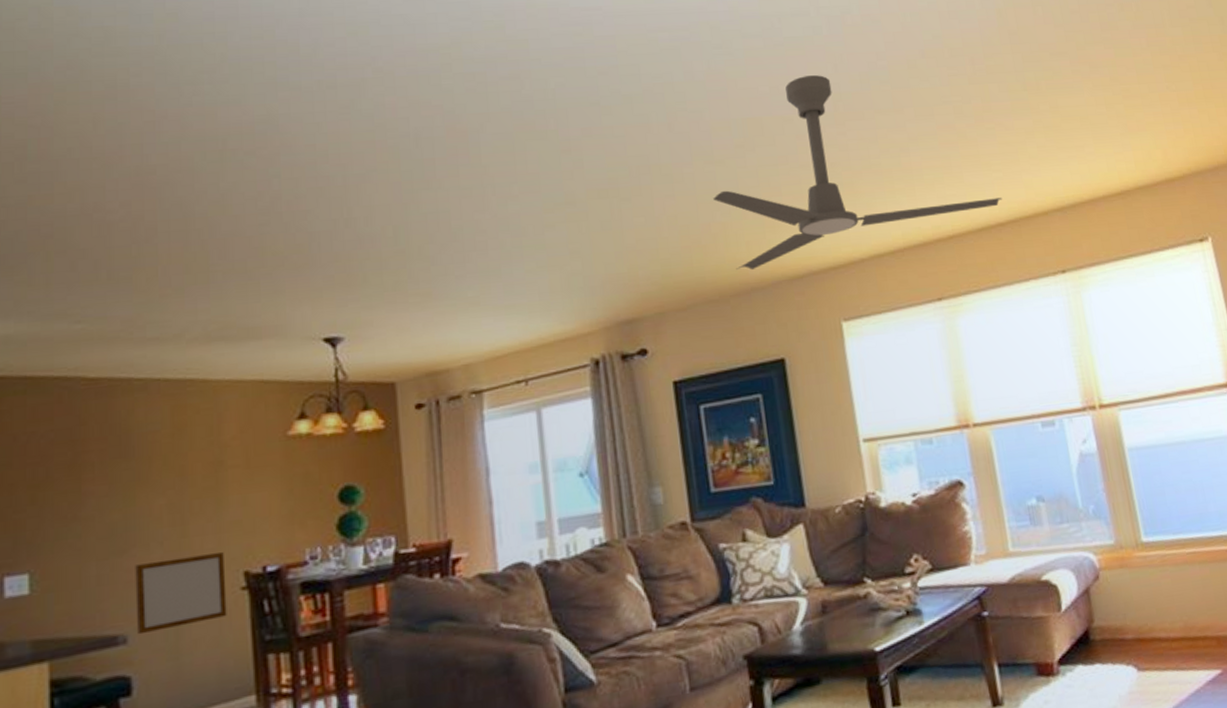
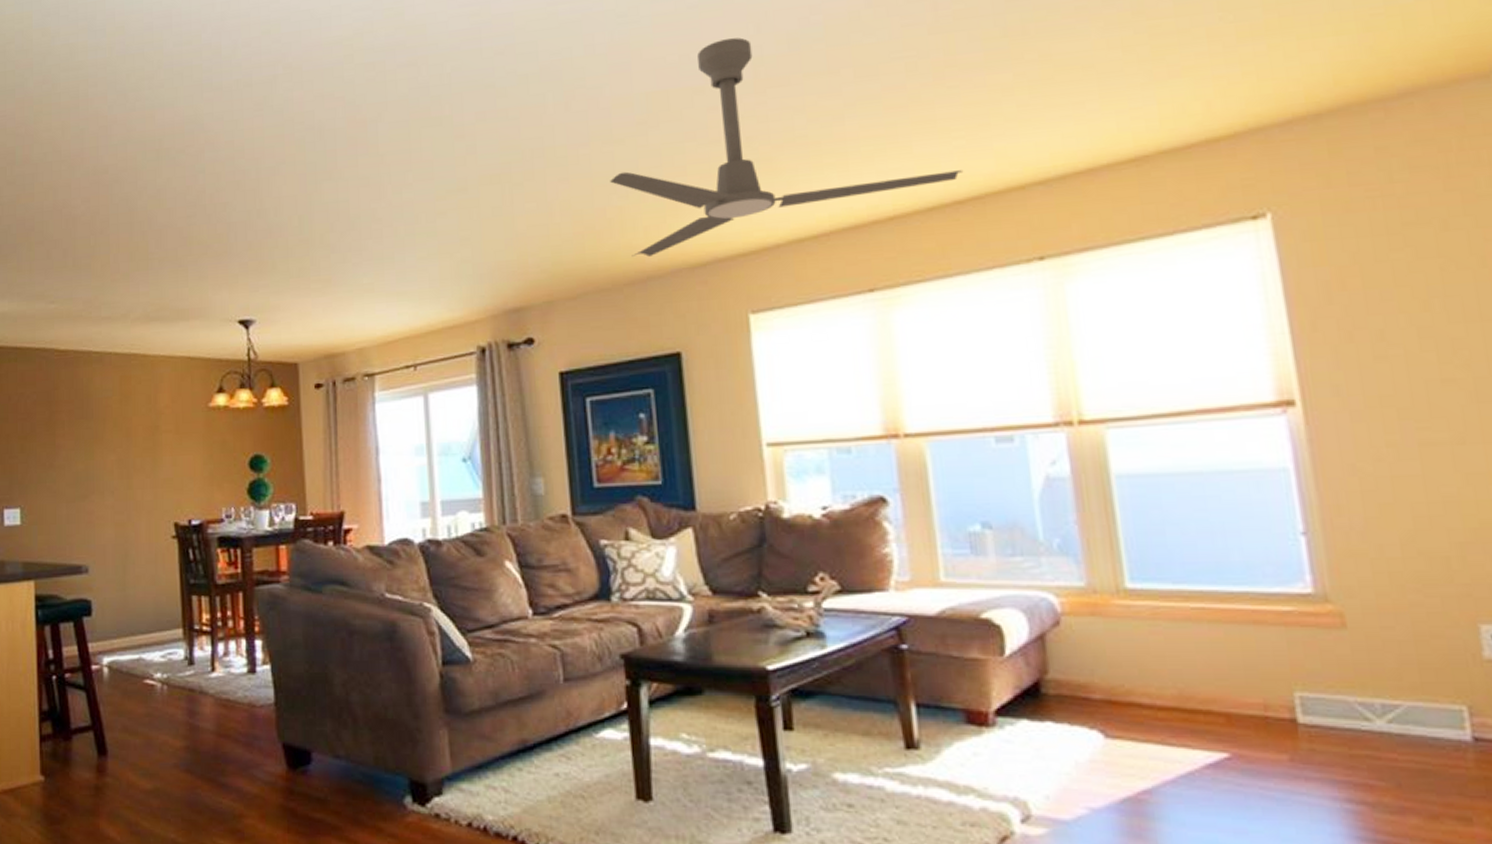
writing board: present [135,552,227,635] -> none [94,505,161,567]

